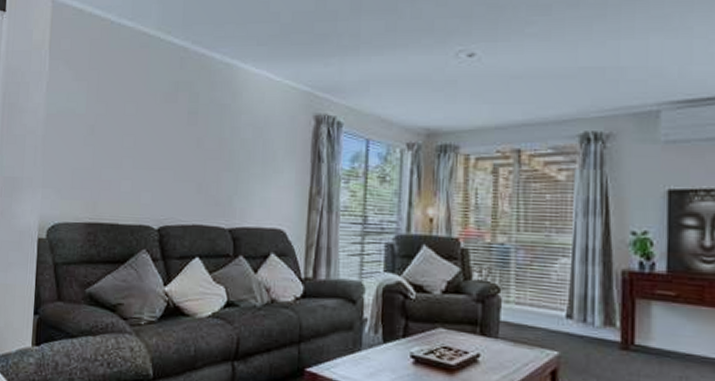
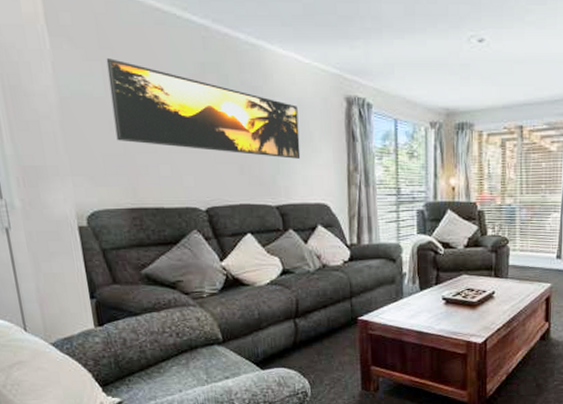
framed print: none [88,79,264,179] -> present [106,58,301,159]

